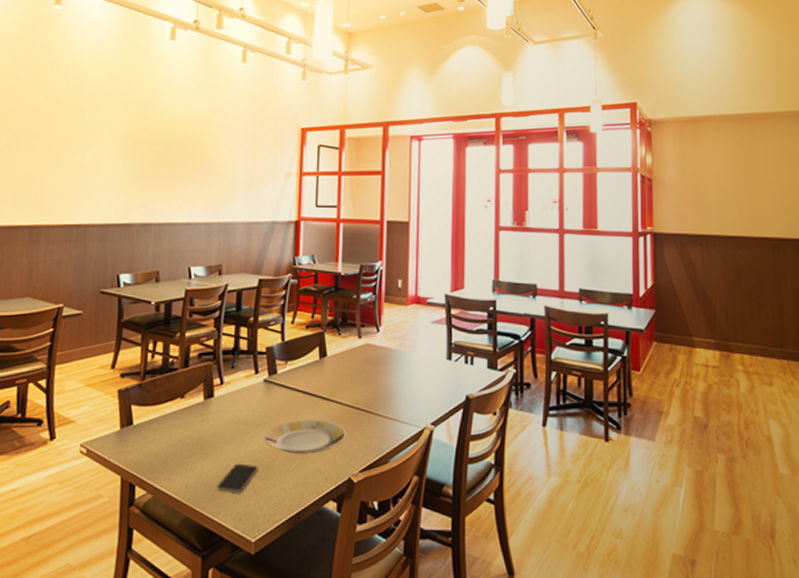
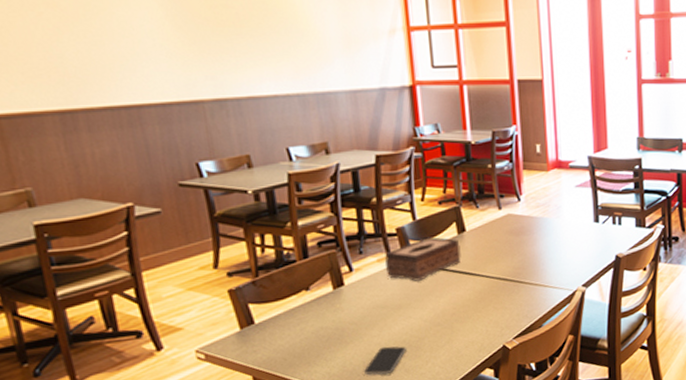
tissue box: none [251,358,320,401] -> present [384,237,461,281]
plate: present [265,419,347,454] -> none [409,294,497,331]

